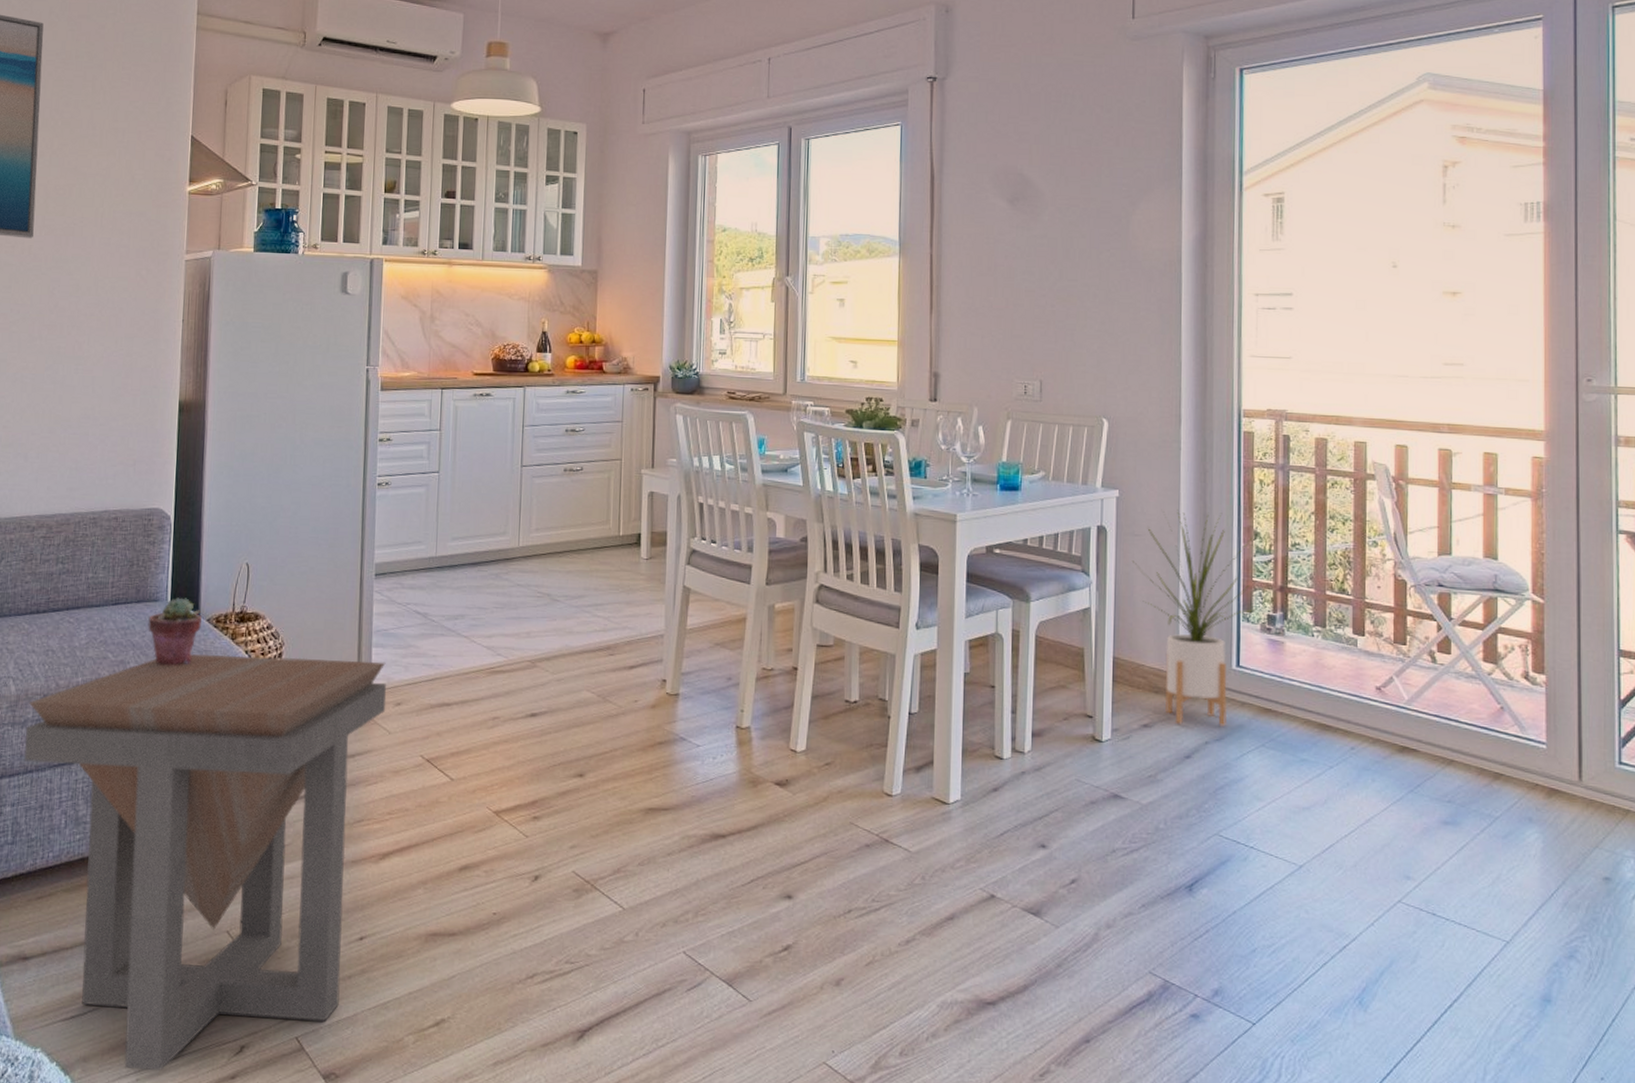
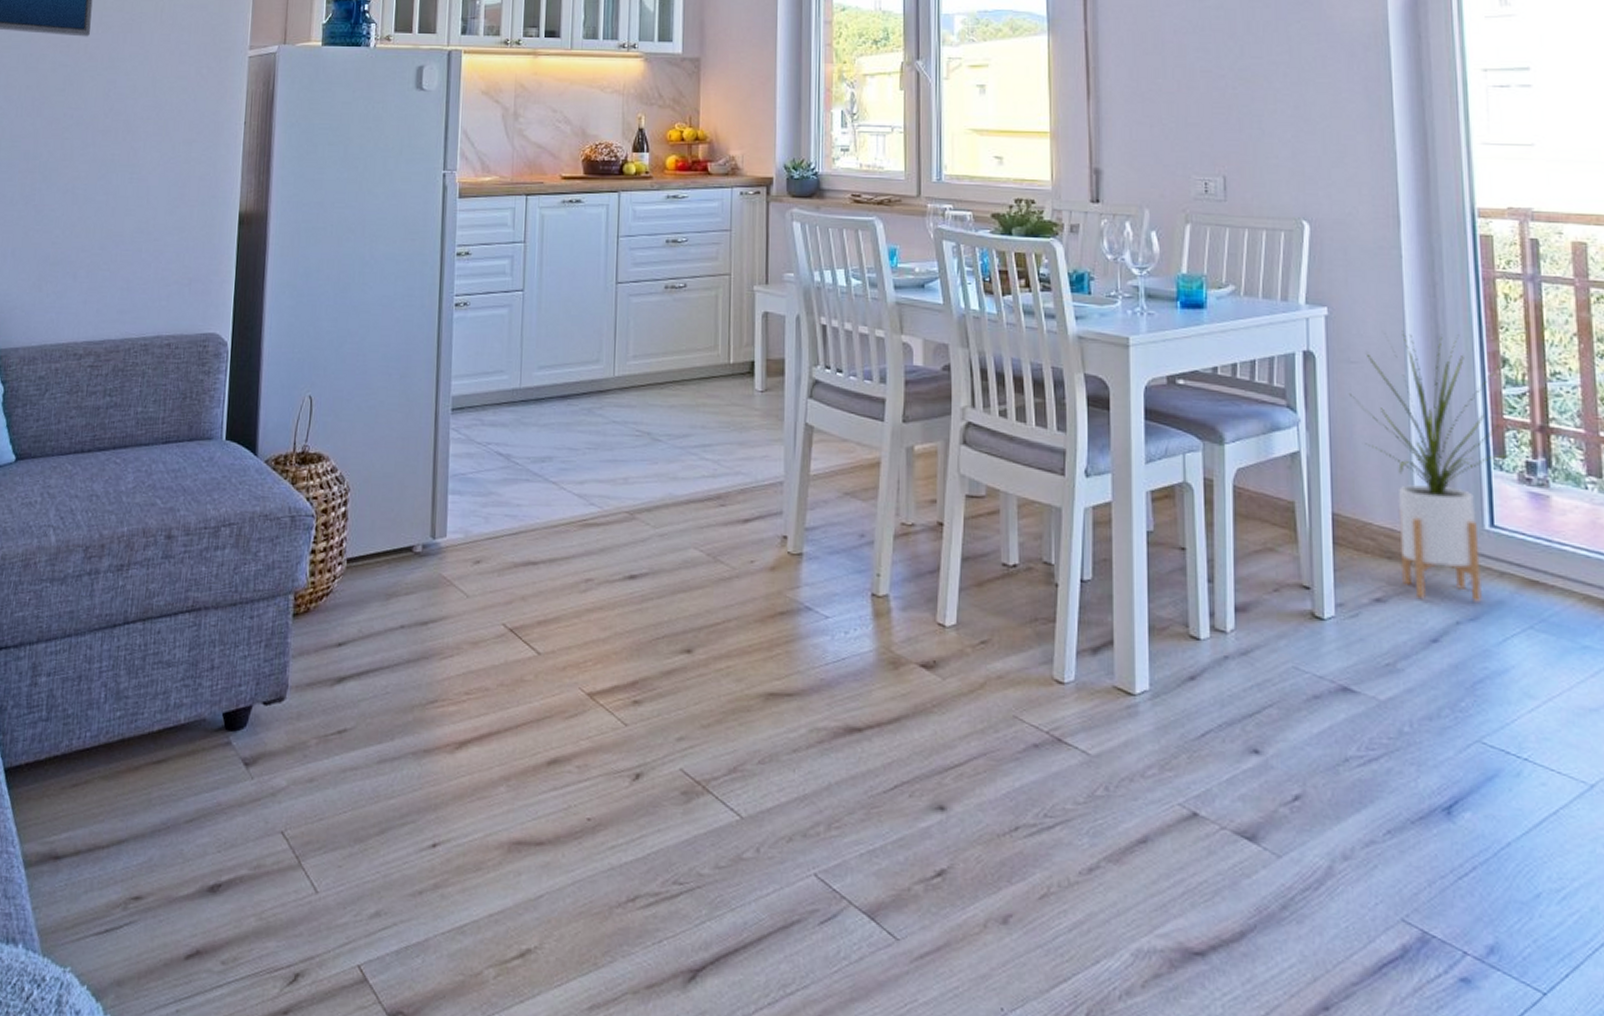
side table: present [23,654,387,1072] -> none [62,501,464,1002]
potted succulent: present [148,597,202,666] -> none [200,435,259,515]

